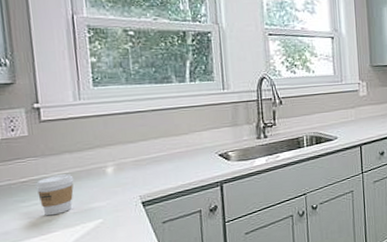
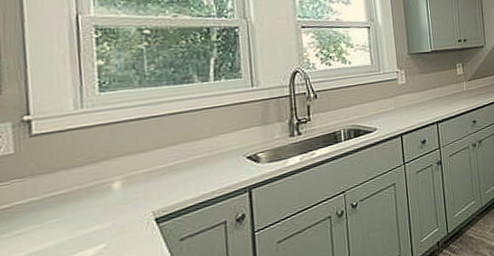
coffee cup: present [35,174,74,216] -> none [20,194,71,247]

